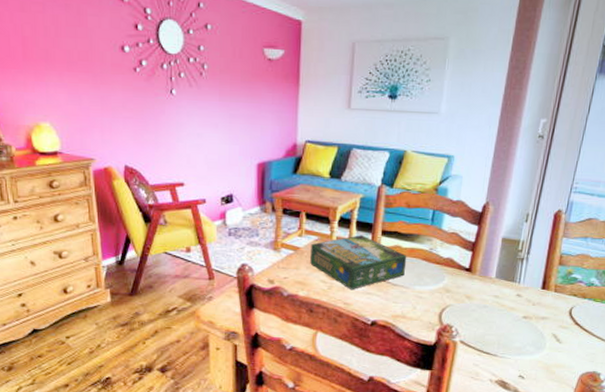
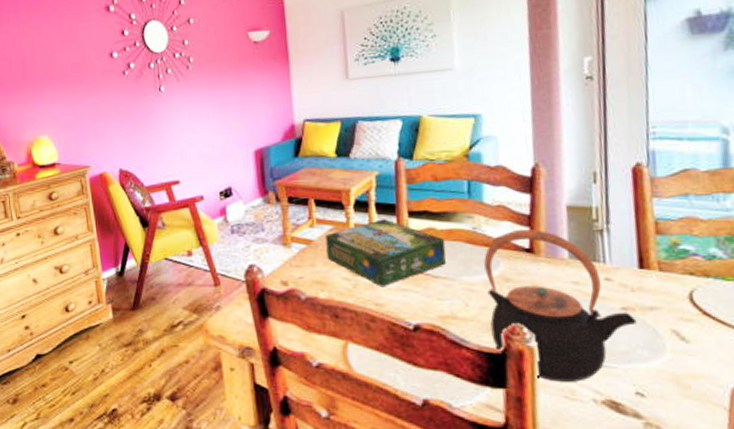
teapot: none [428,253,531,367] -> present [484,229,637,382]

